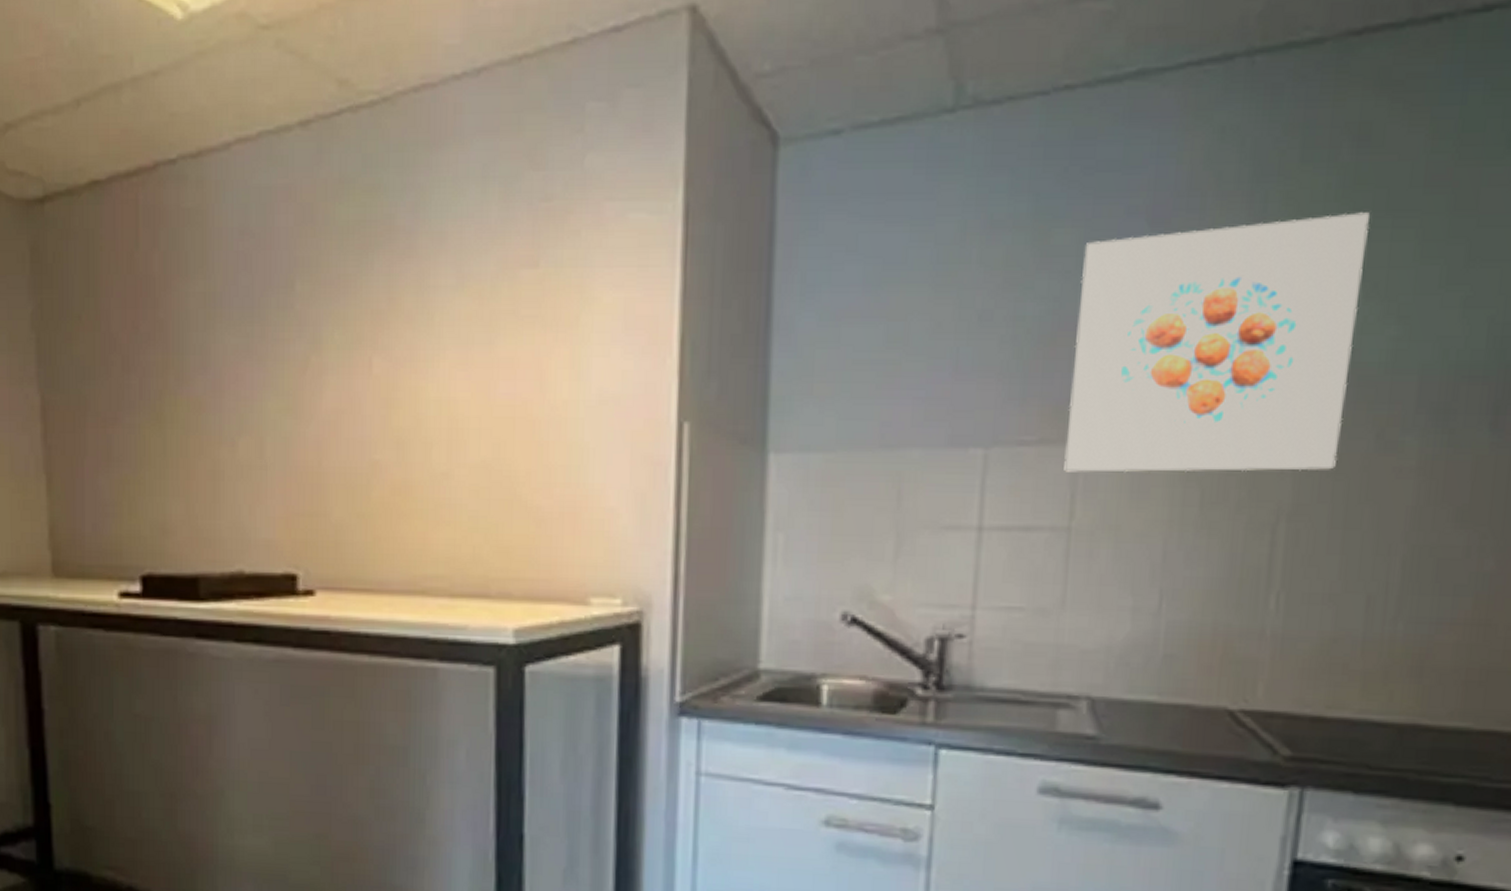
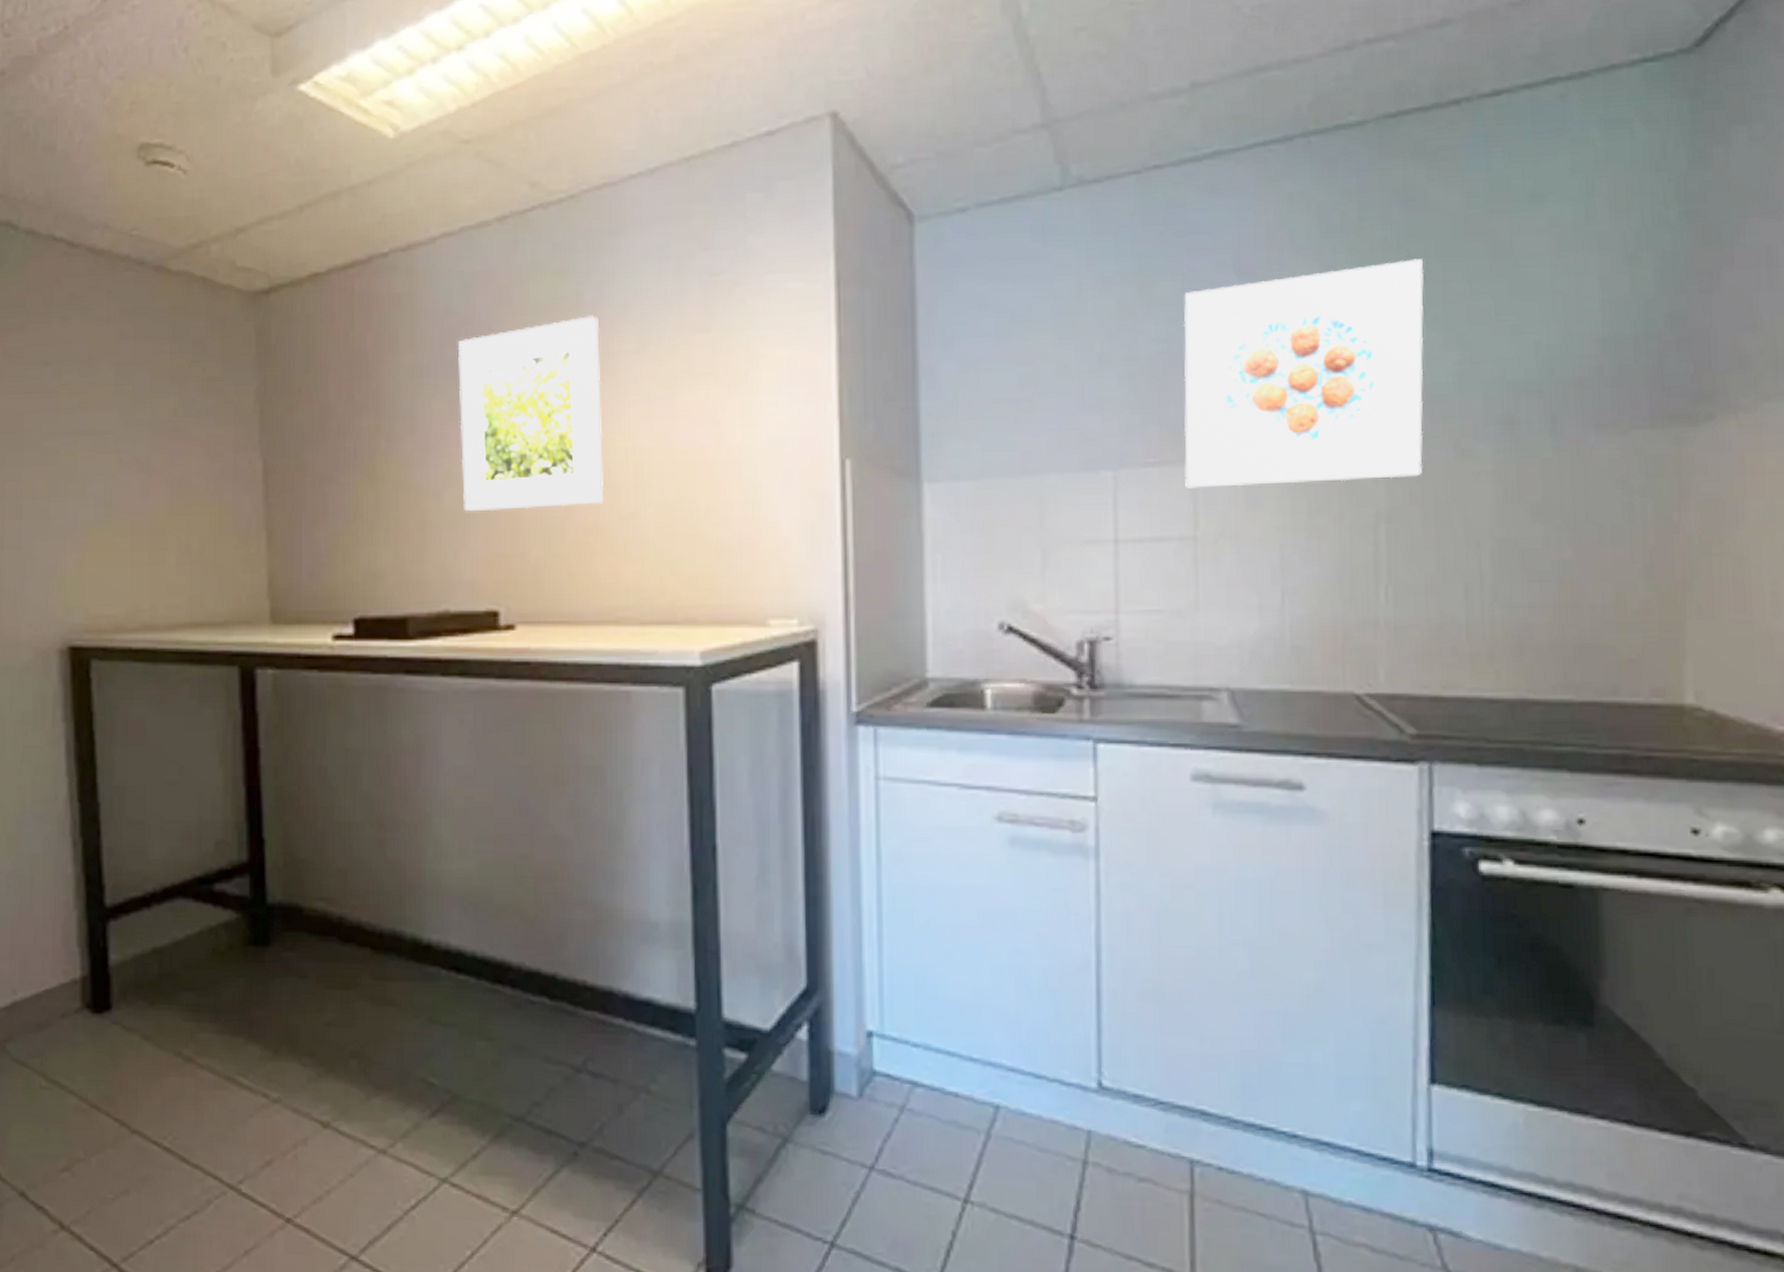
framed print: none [254,243,415,464] -> present [457,316,604,512]

